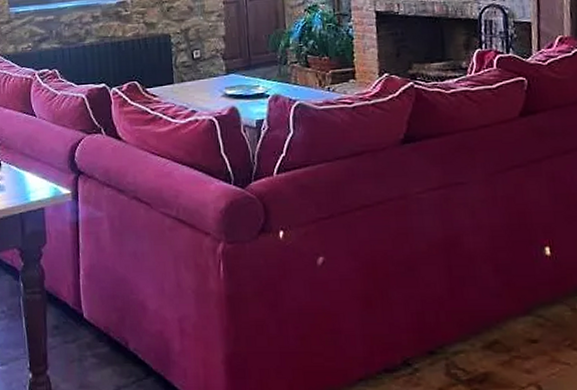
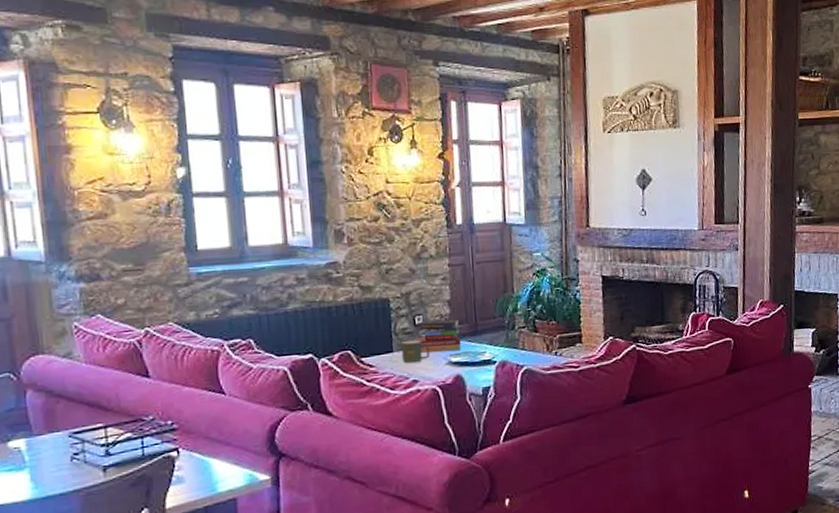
mug: none [181,72,207,96] -> present [401,339,430,365]
books: none [192,53,236,86] -> present [414,318,461,353]

